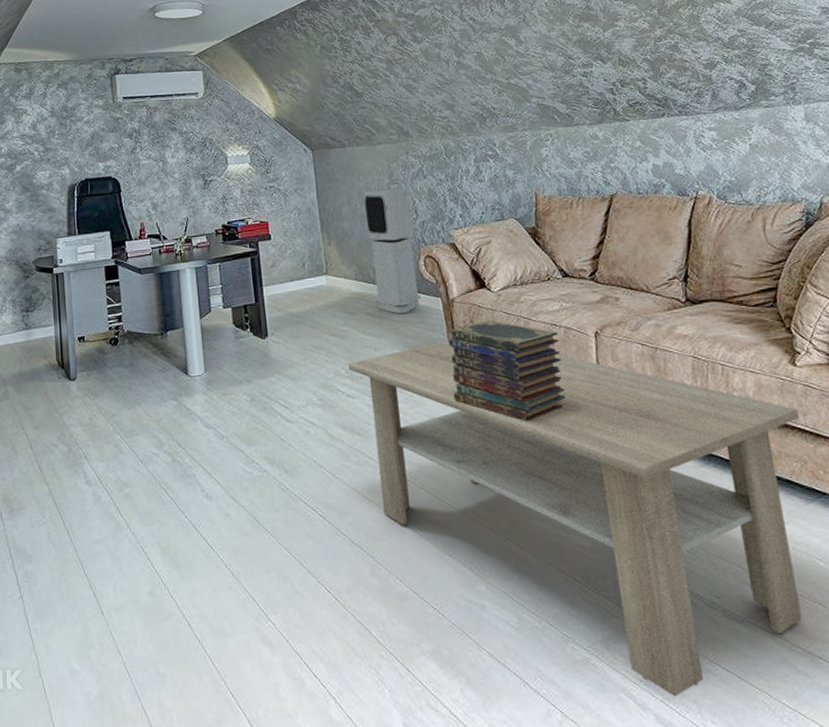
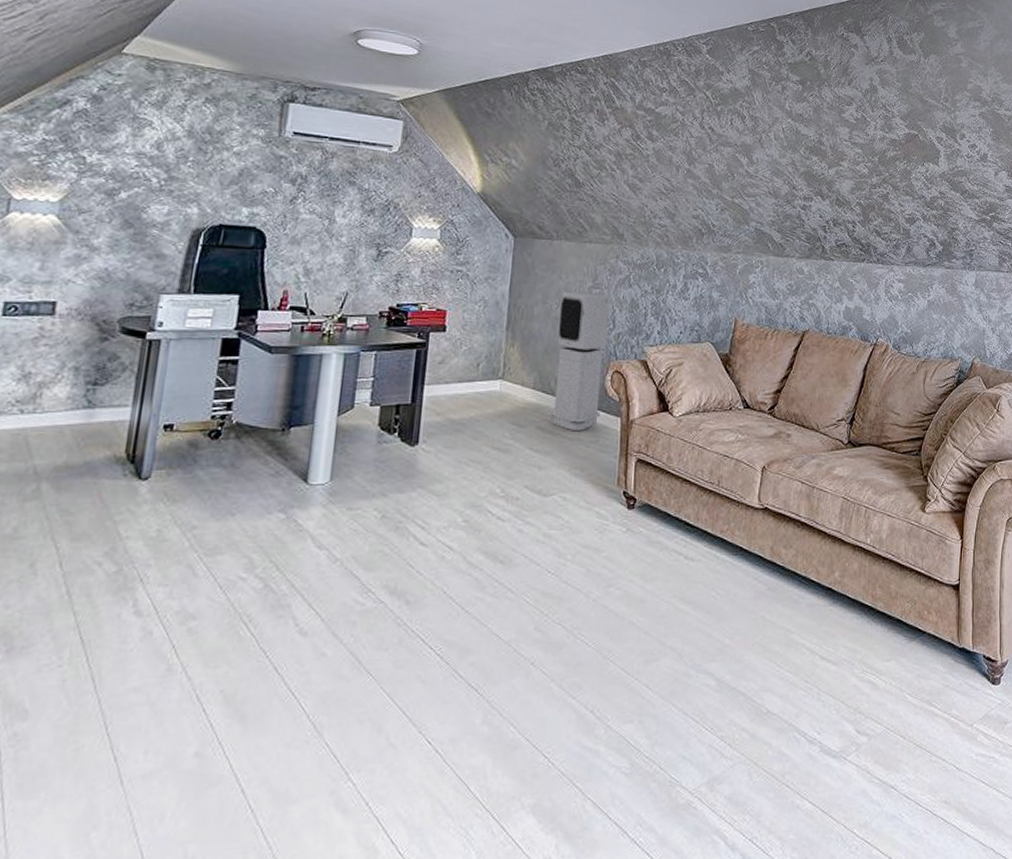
coffee table: present [348,341,803,697] -> none [505,464,919,835]
book stack: present [448,320,565,422] -> none [612,445,729,556]

